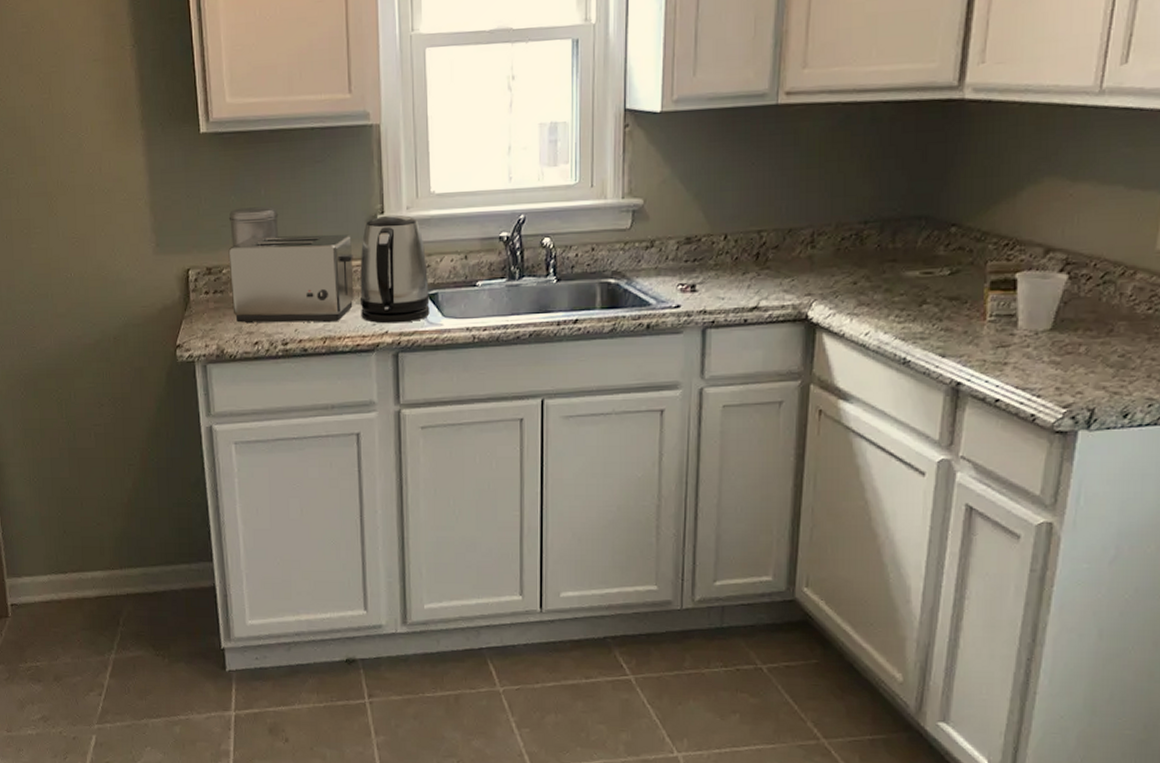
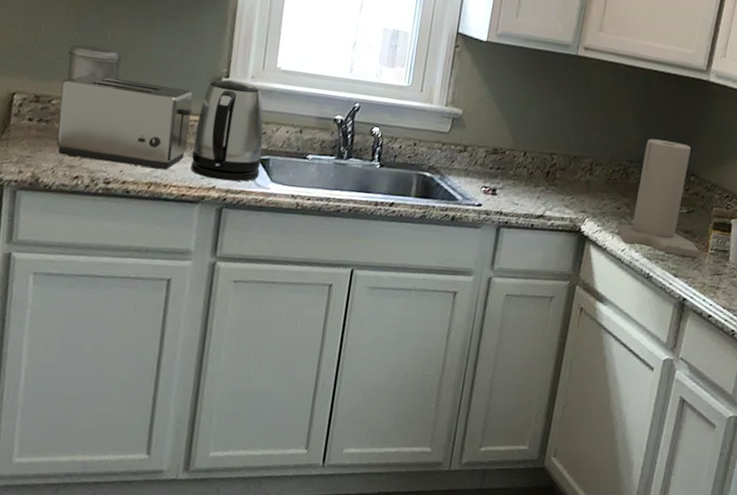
paper towel: none [856,187,973,330] -> present [617,139,700,258]

